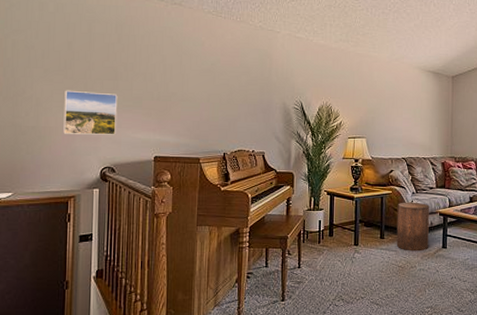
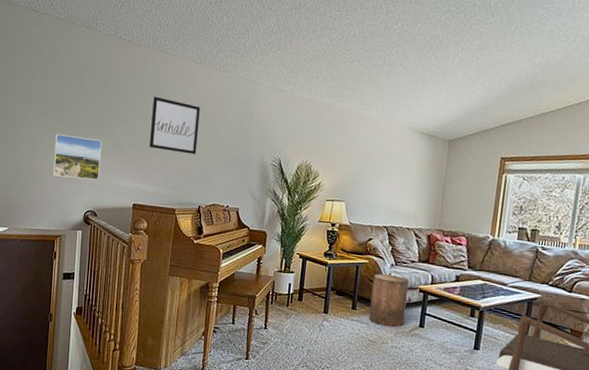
wall art: none [168,48,219,103] -> present [148,96,200,155]

